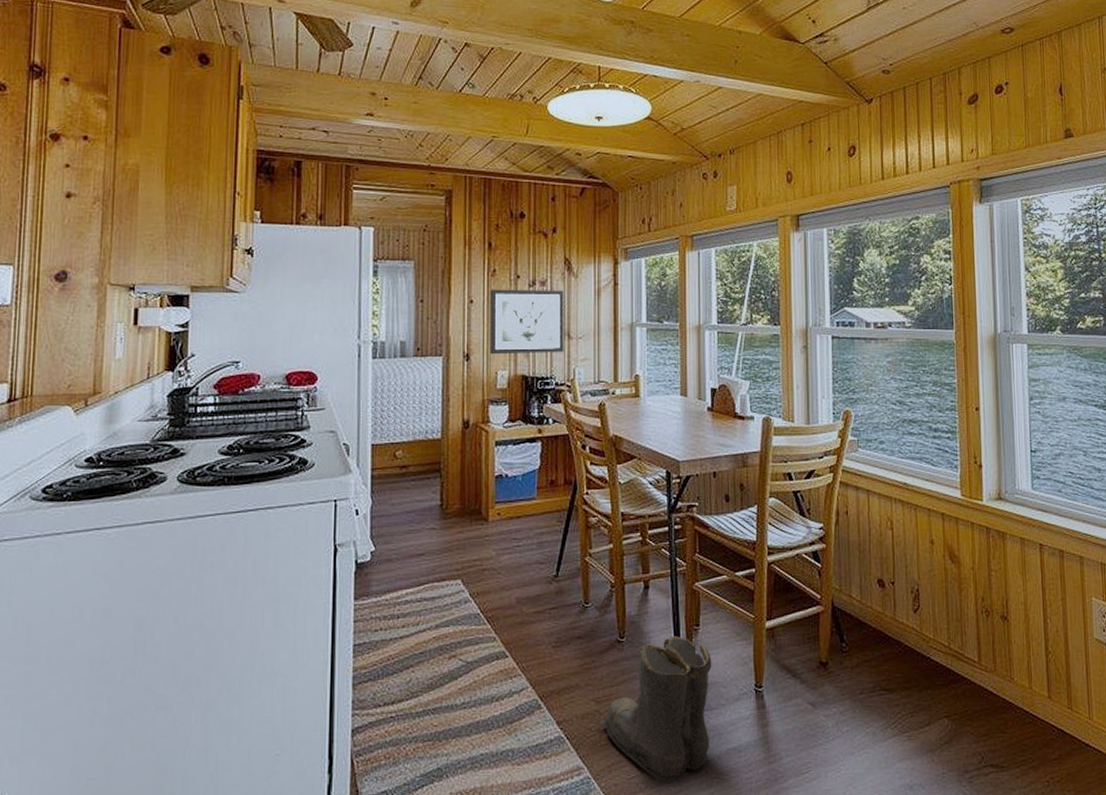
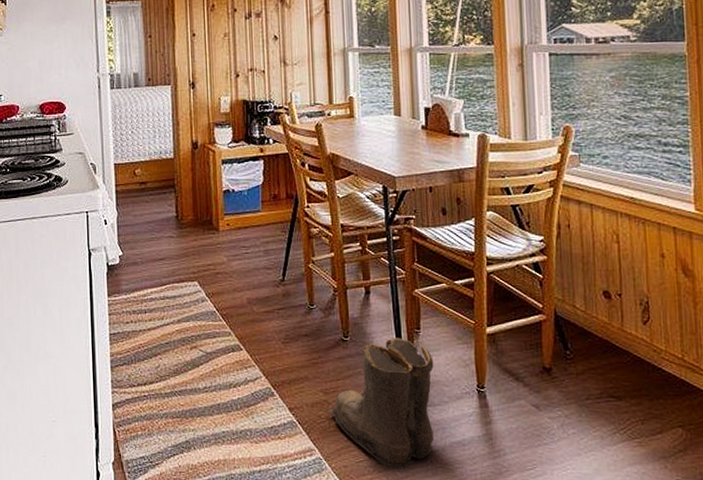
wall art: present [490,289,564,355] -> none [210,20,281,83]

